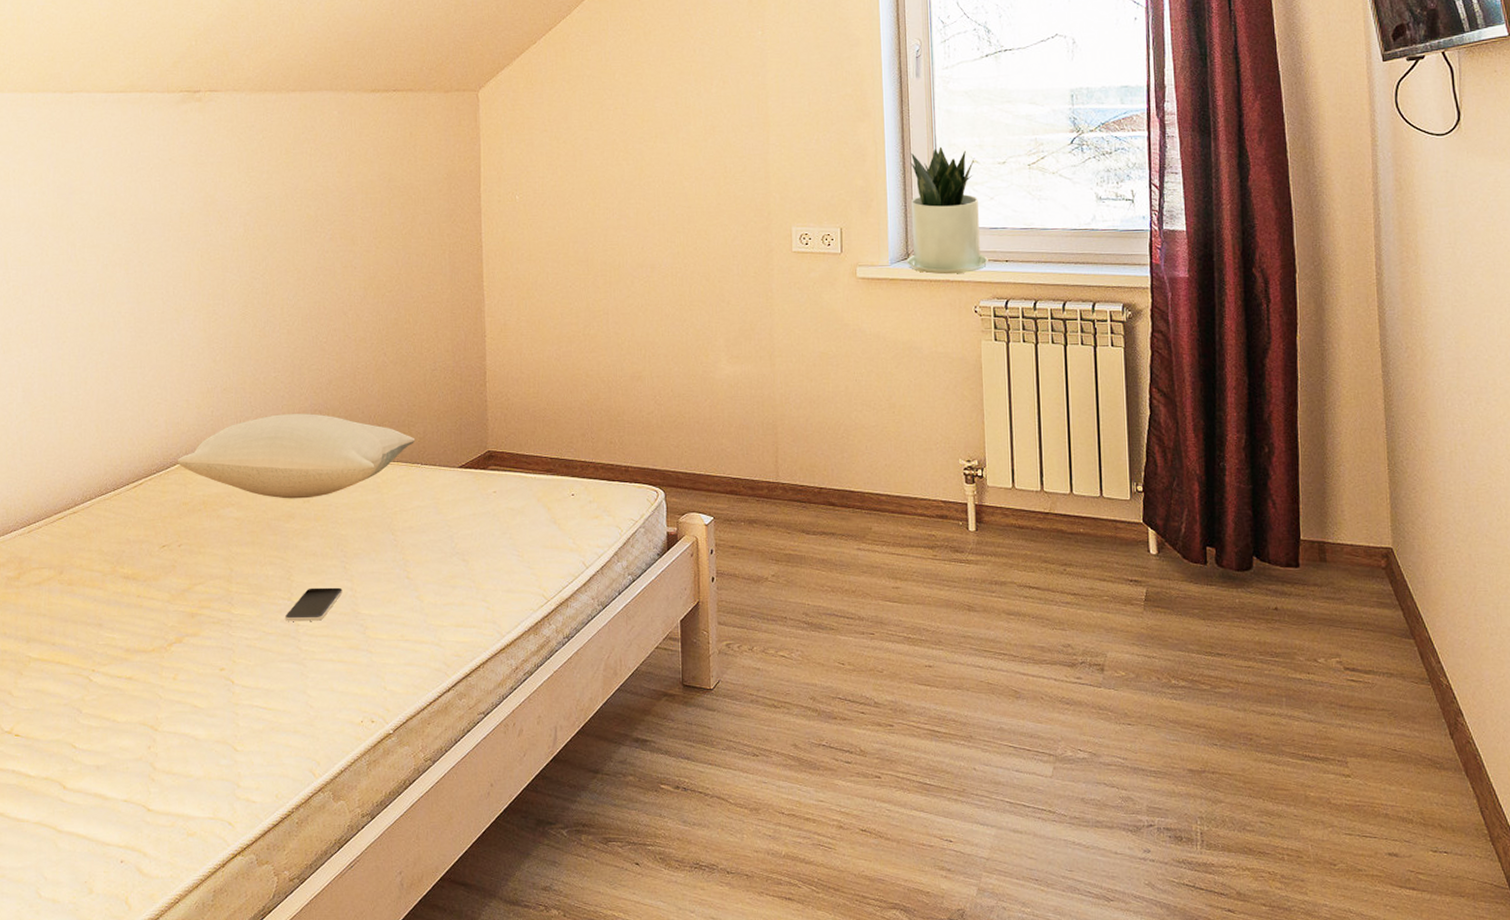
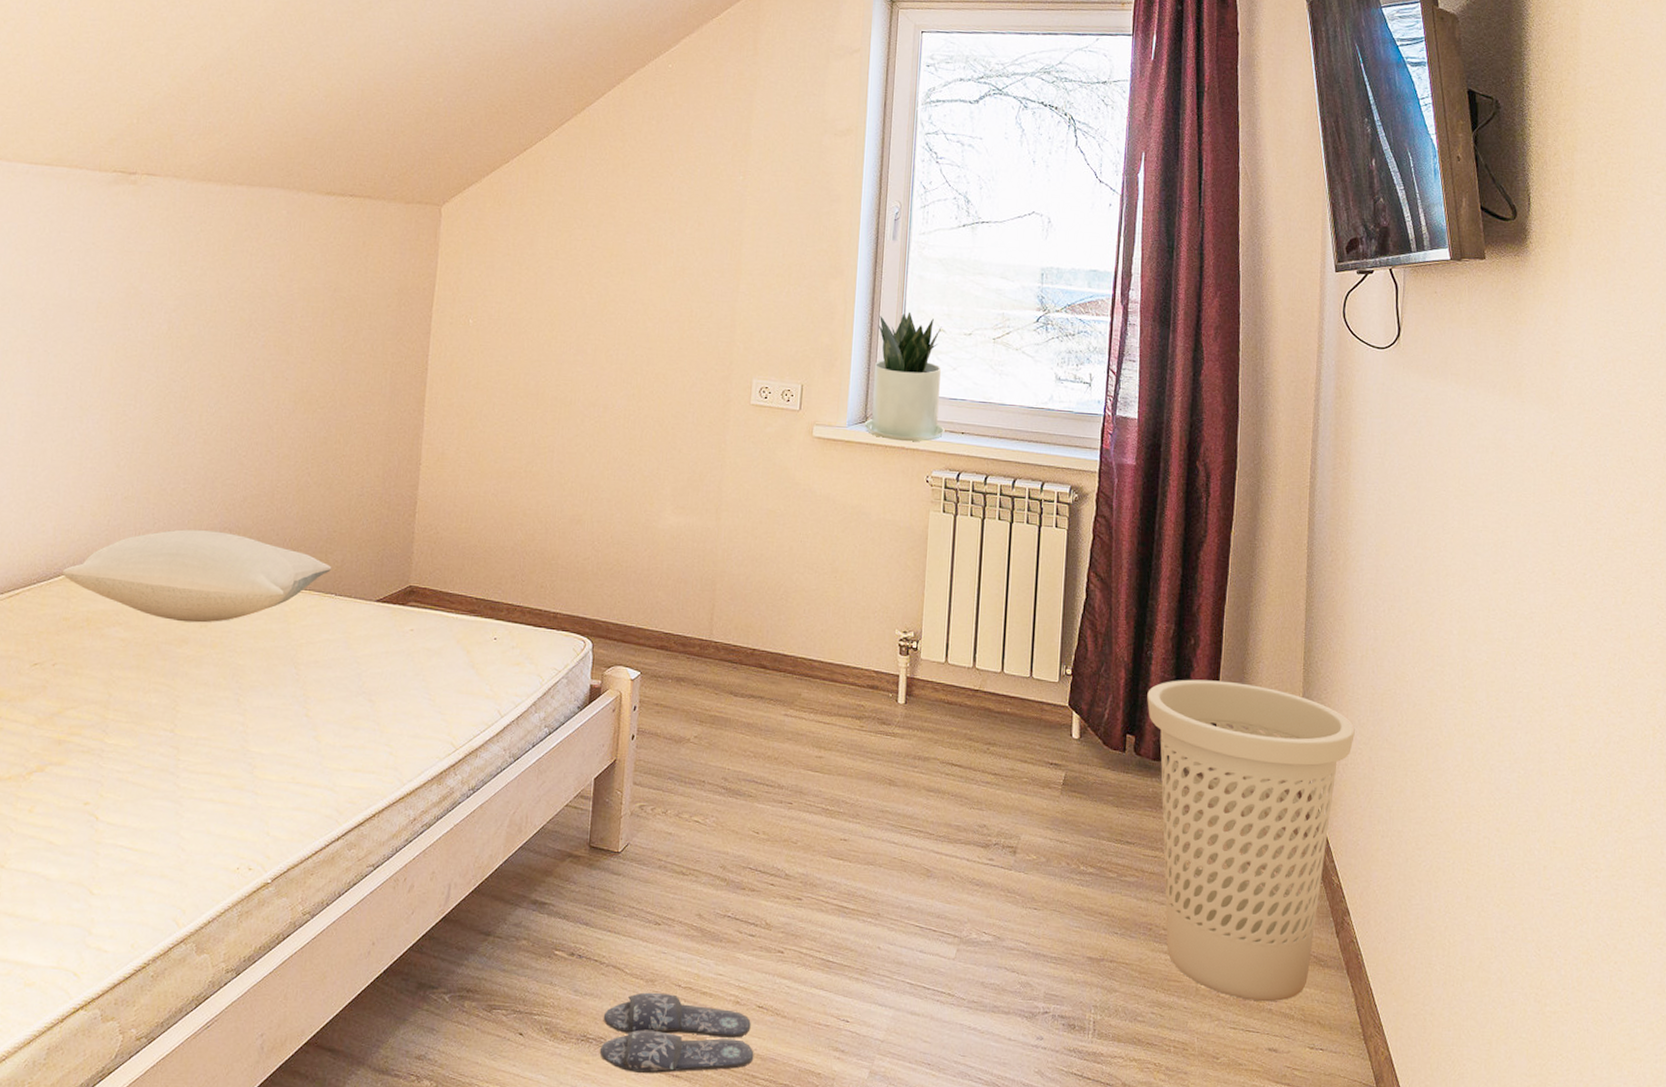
smartphone: present [285,587,343,621] -> none [165,720,233,757]
slippers: none [713,820,862,898] -> present [600,992,754,1074]
laundry basket: none [1224,487,1451,806] -> present [1147,679,1355,1001]

